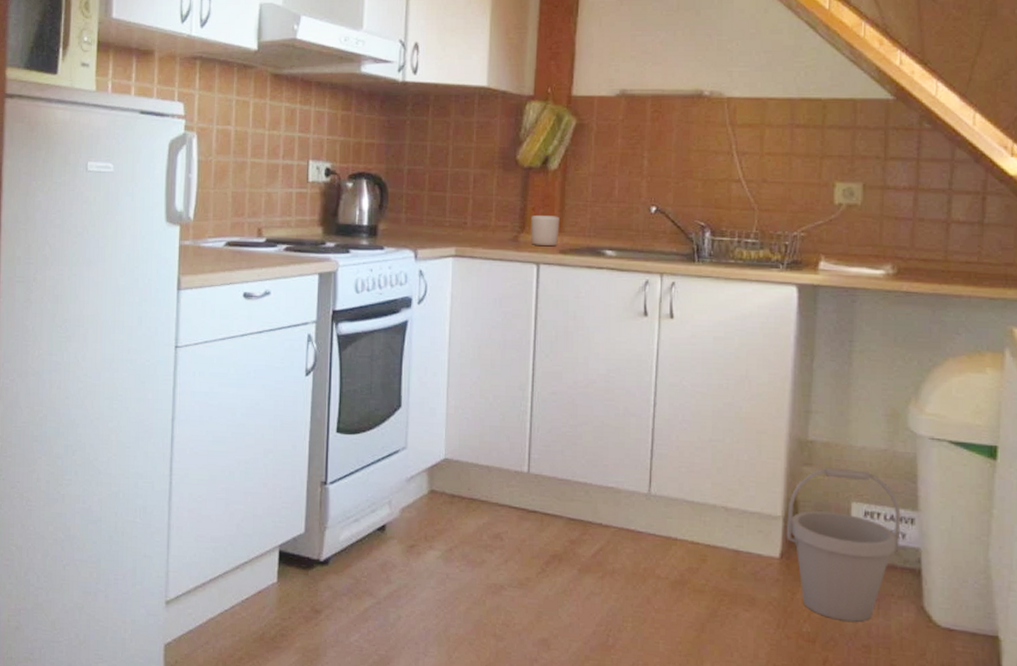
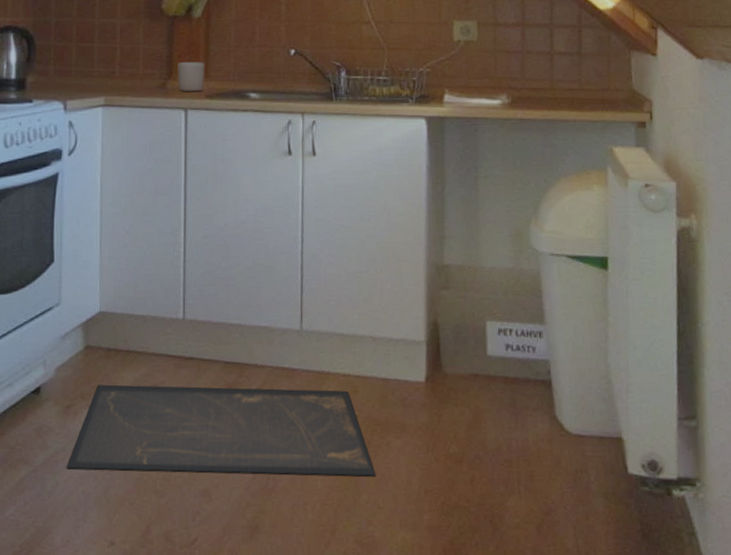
doormat: none [408,528,721,646] -> present [66,384,376,477]
bucket: present [786,467,901,622] -> none [429,289,531,438]

